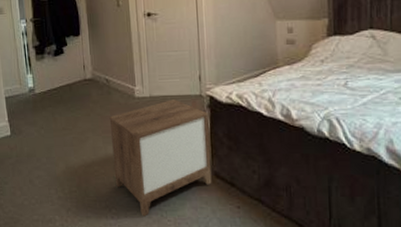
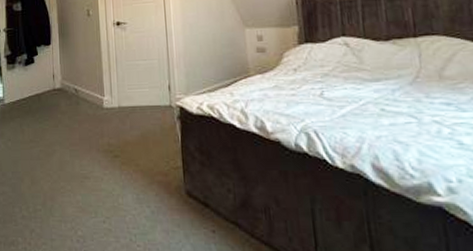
nightstand: present [109,99,212,217] -> none [77,110,184,241]

